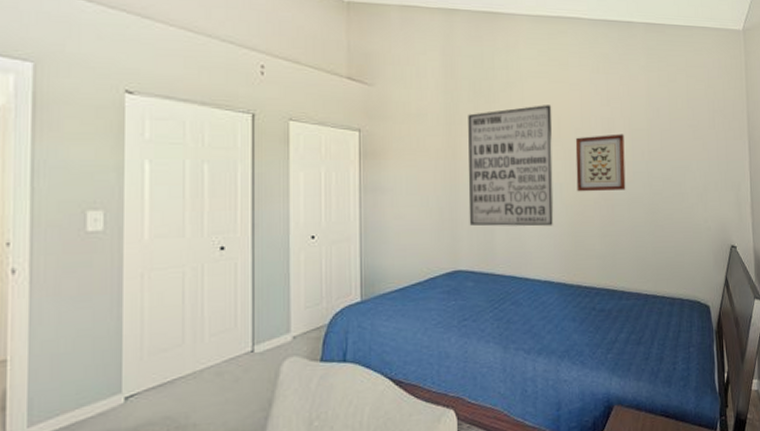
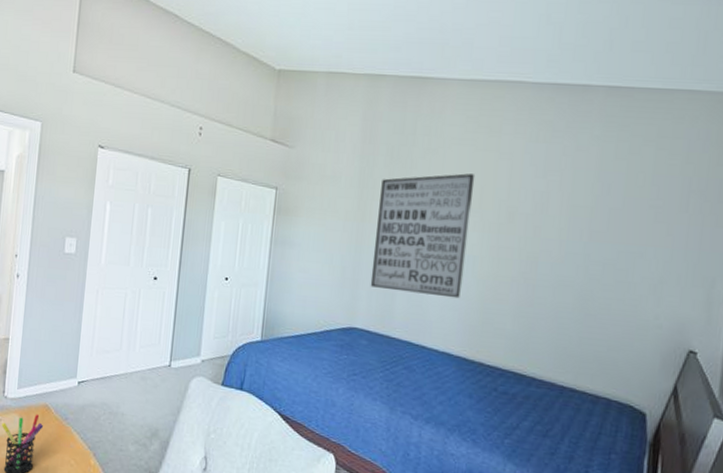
wall art: present [575,134,626,192] -> none [492,209,560,271]

